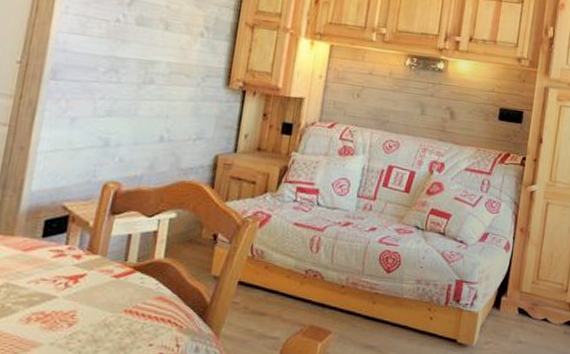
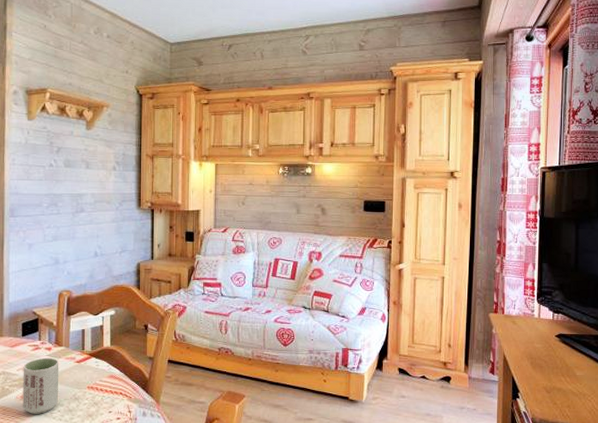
cup: none [27,267,90,344] -> present [23,357,59,414]

